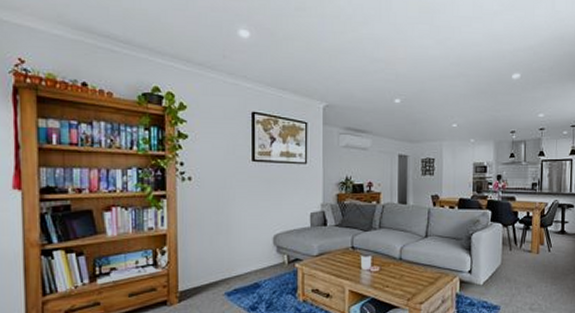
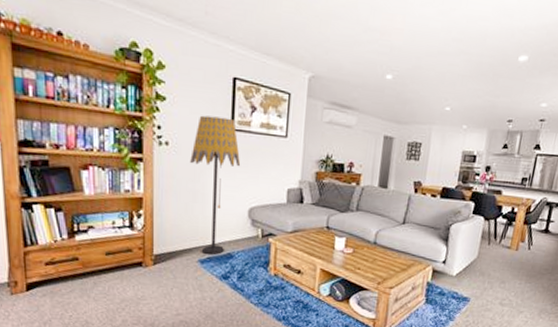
floor lamp: none [213,149,263,286] -> present [190,115,241,255]

